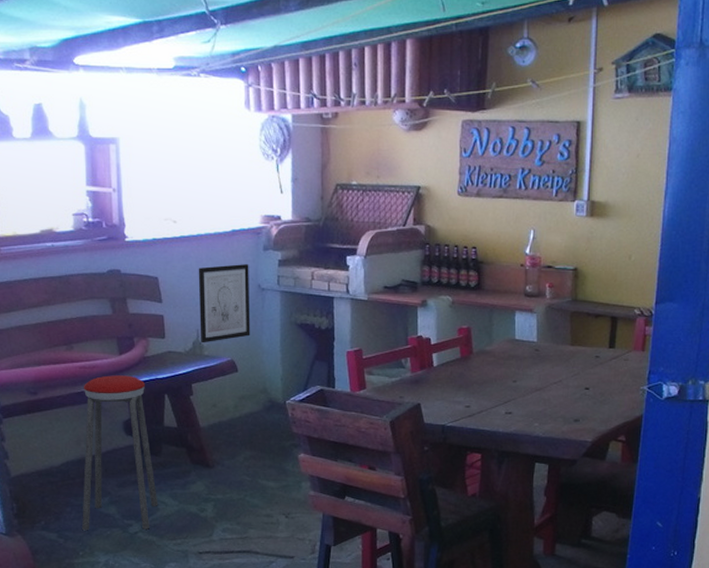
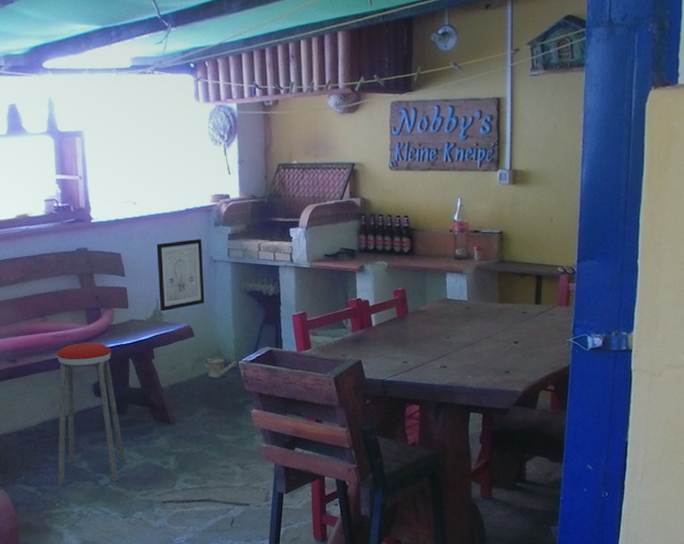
watering can: none [247,396,284,419] -> present [203,358,237,378]

